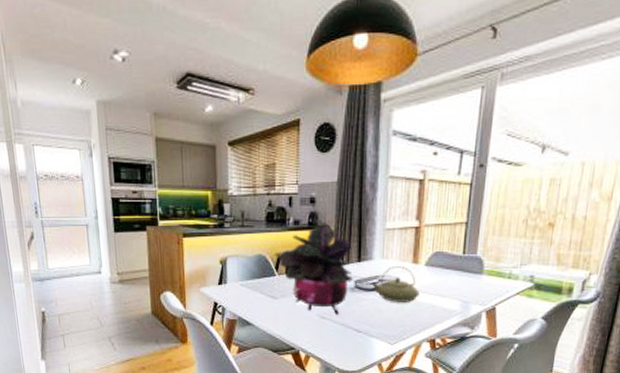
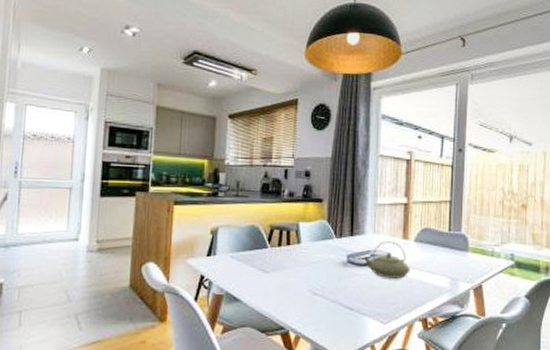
potted plant: present [279,223,353,314] -> none [272,196,345,290]

